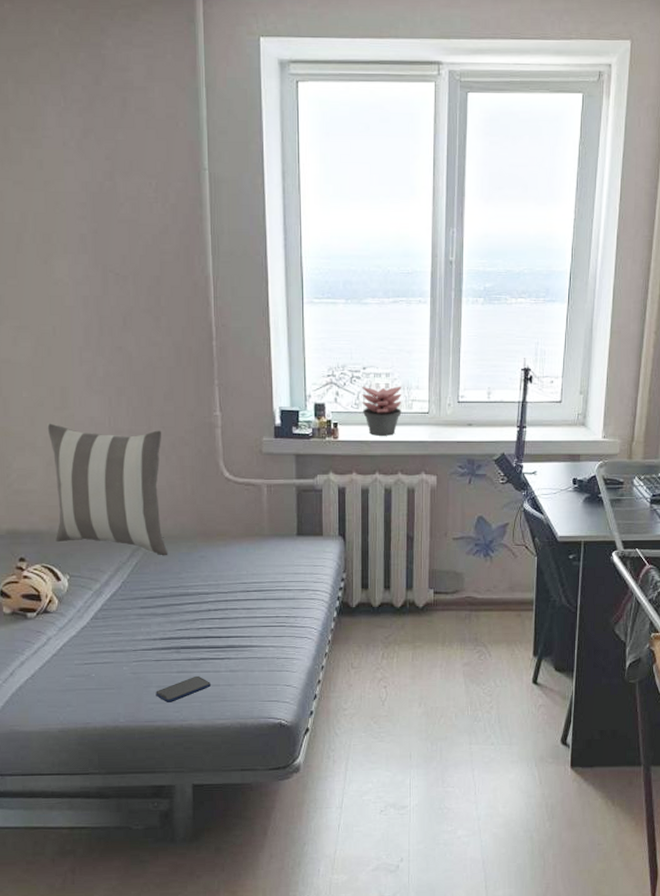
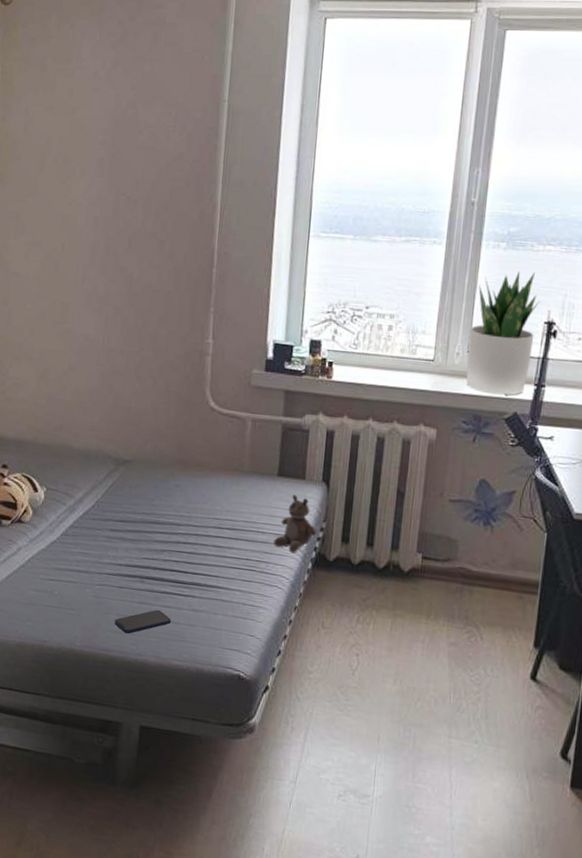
pillow: present [46,423,168,555] -> none [38,335,153,479]
stuffed animal: none [300,551,339,604] -> present [273,495,317,552]
succulent plant: present [362,386,402,436] -> none [360,327,407,381]
planter: none [457,324,516,439] -> present [466,272,539,396]

